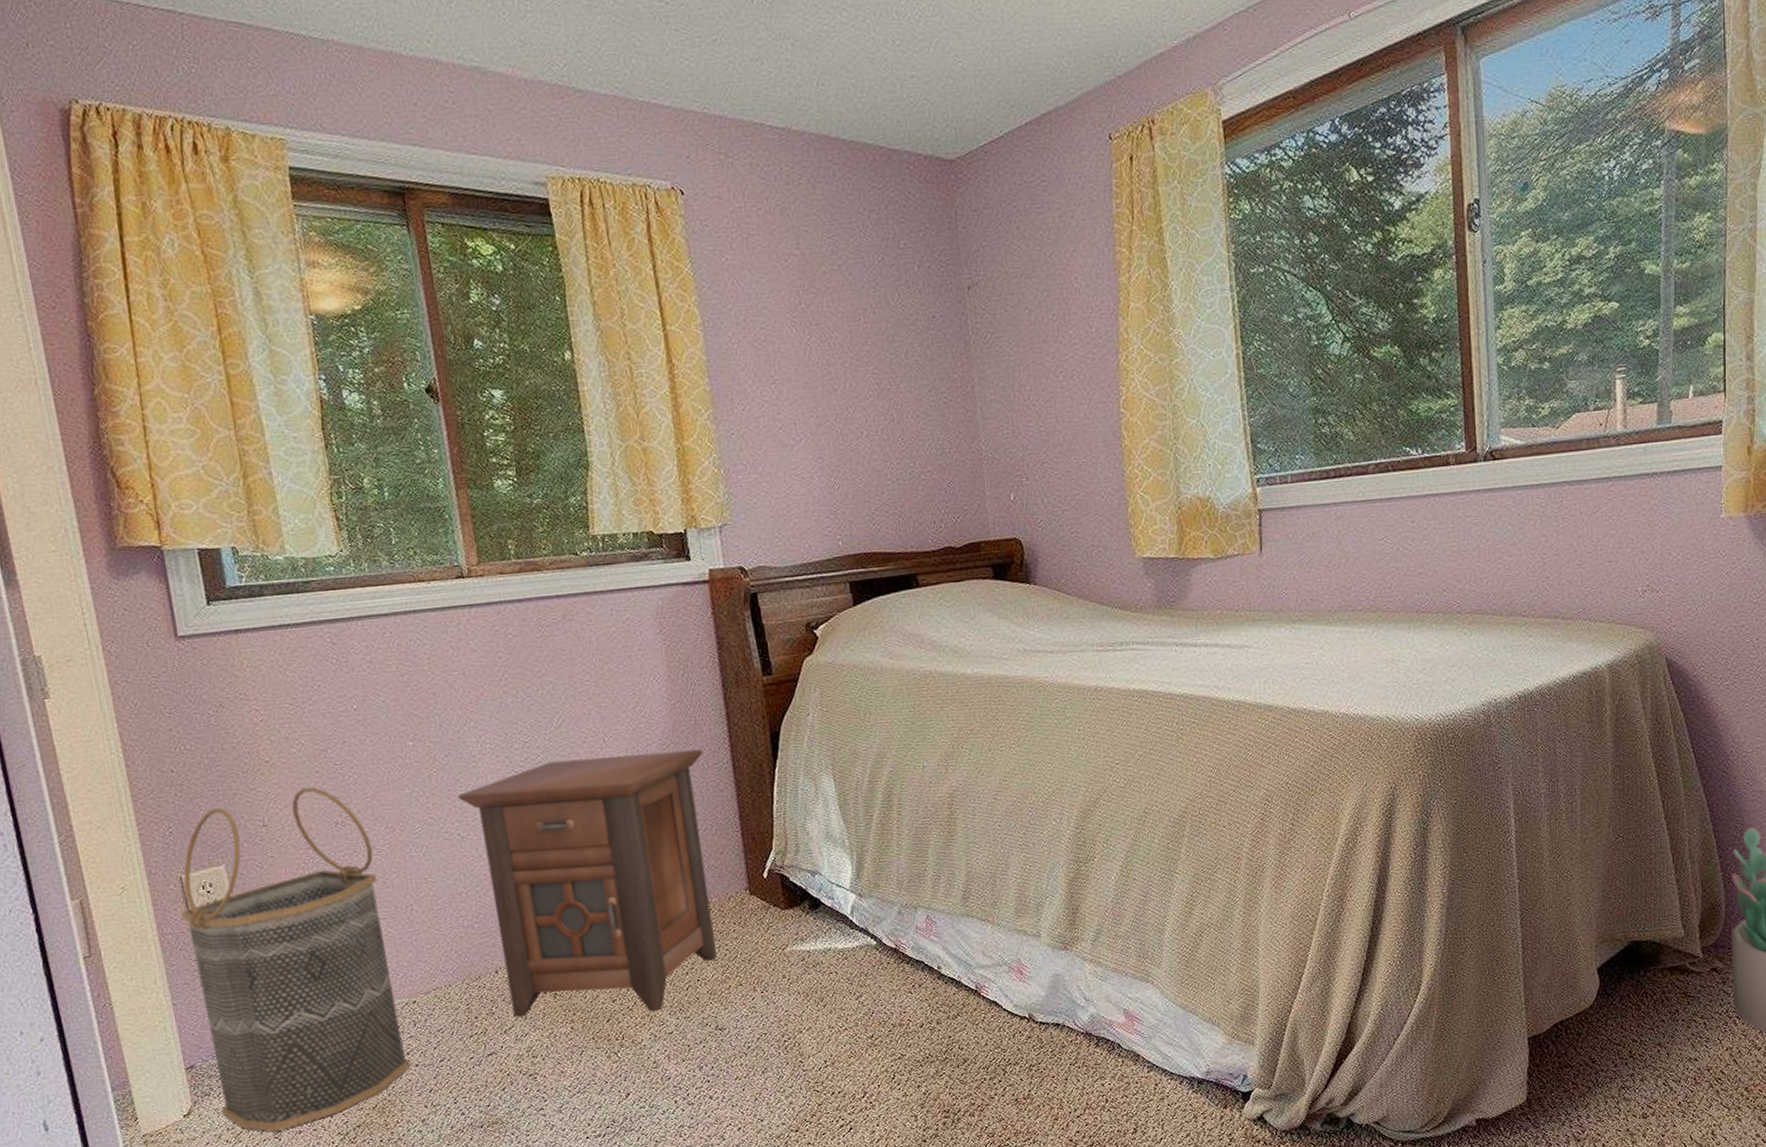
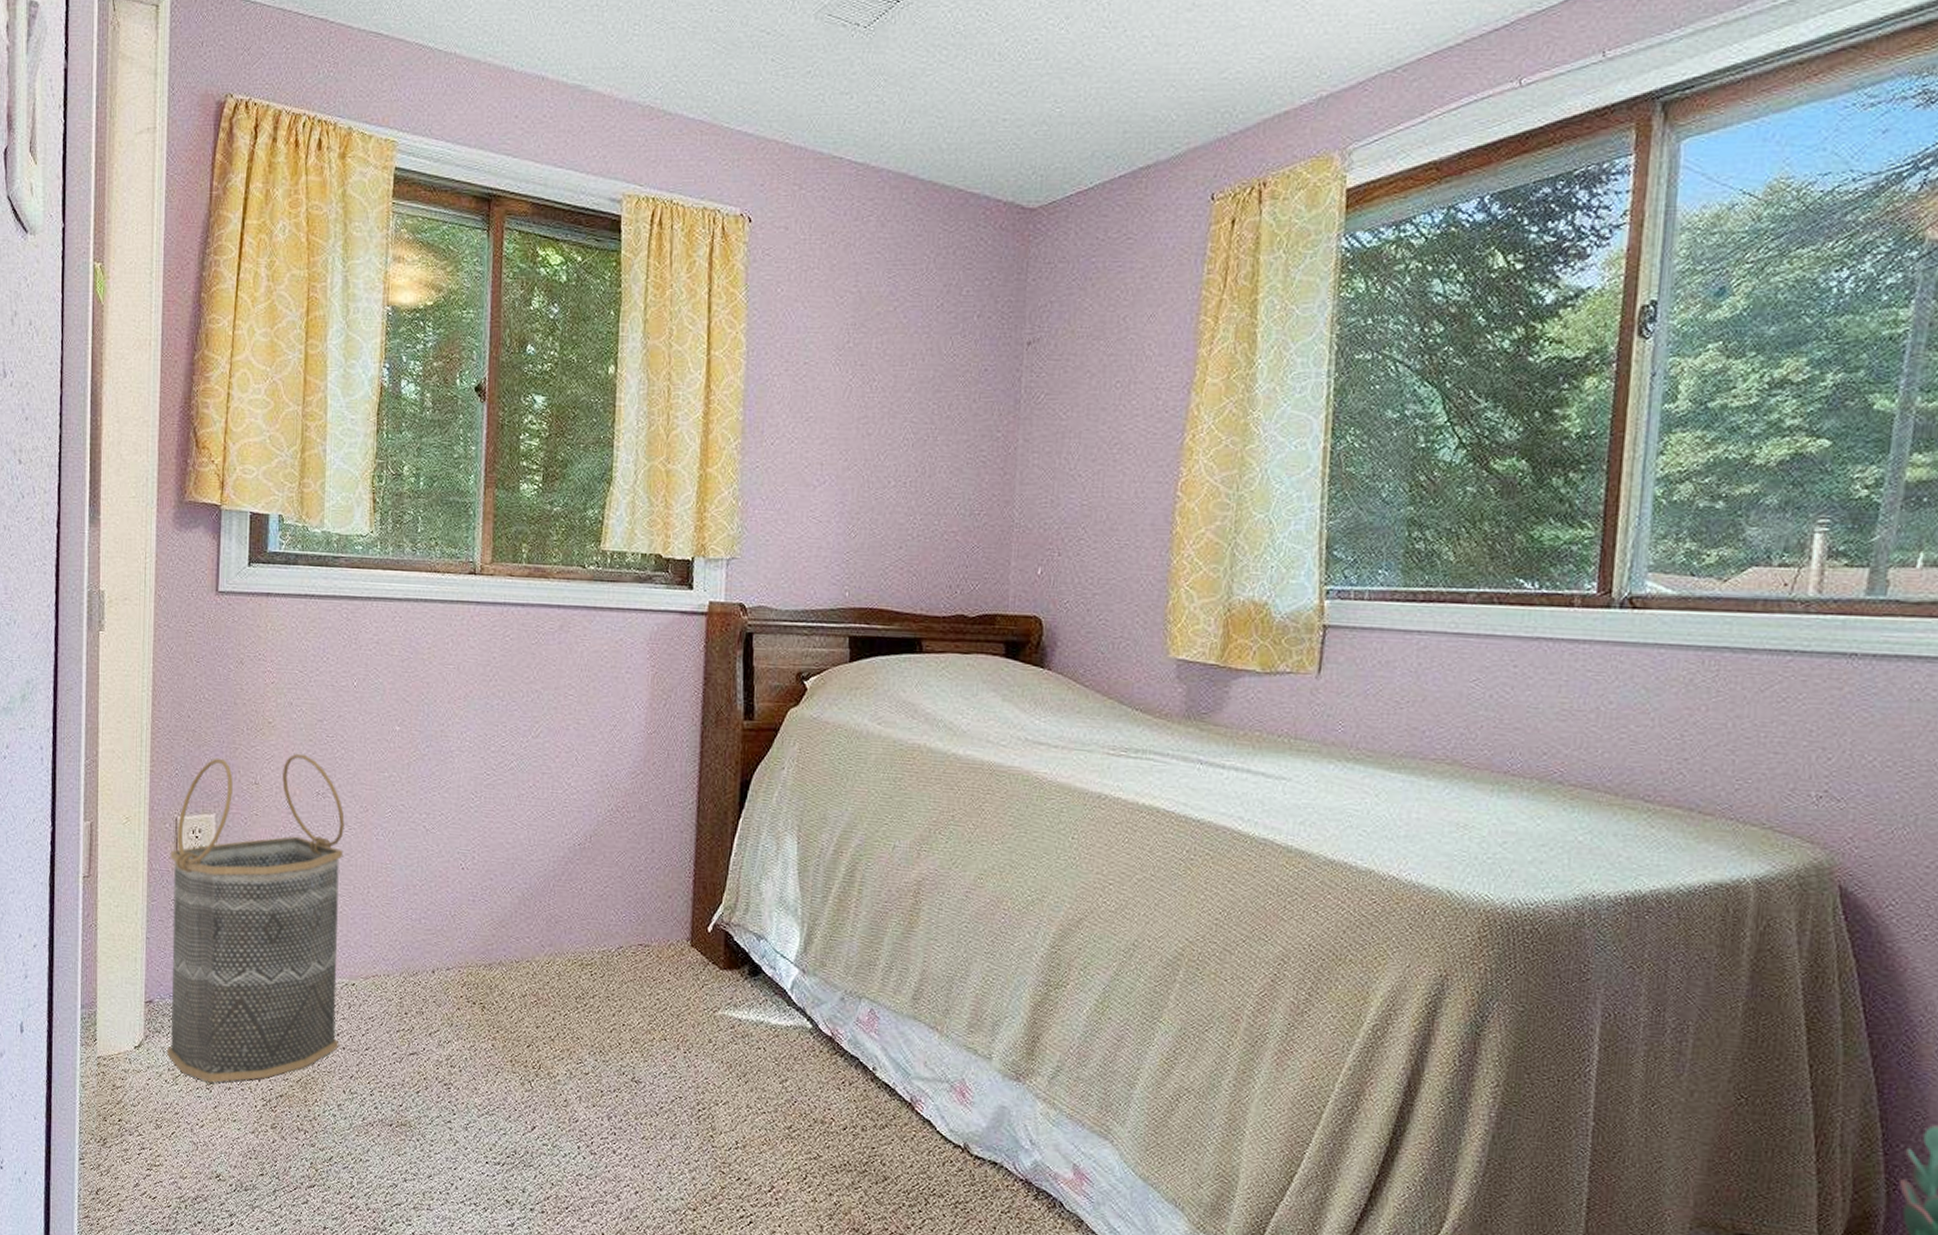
nightstand: present [458,749,717,1017] -> none [431,770,670,1048]

